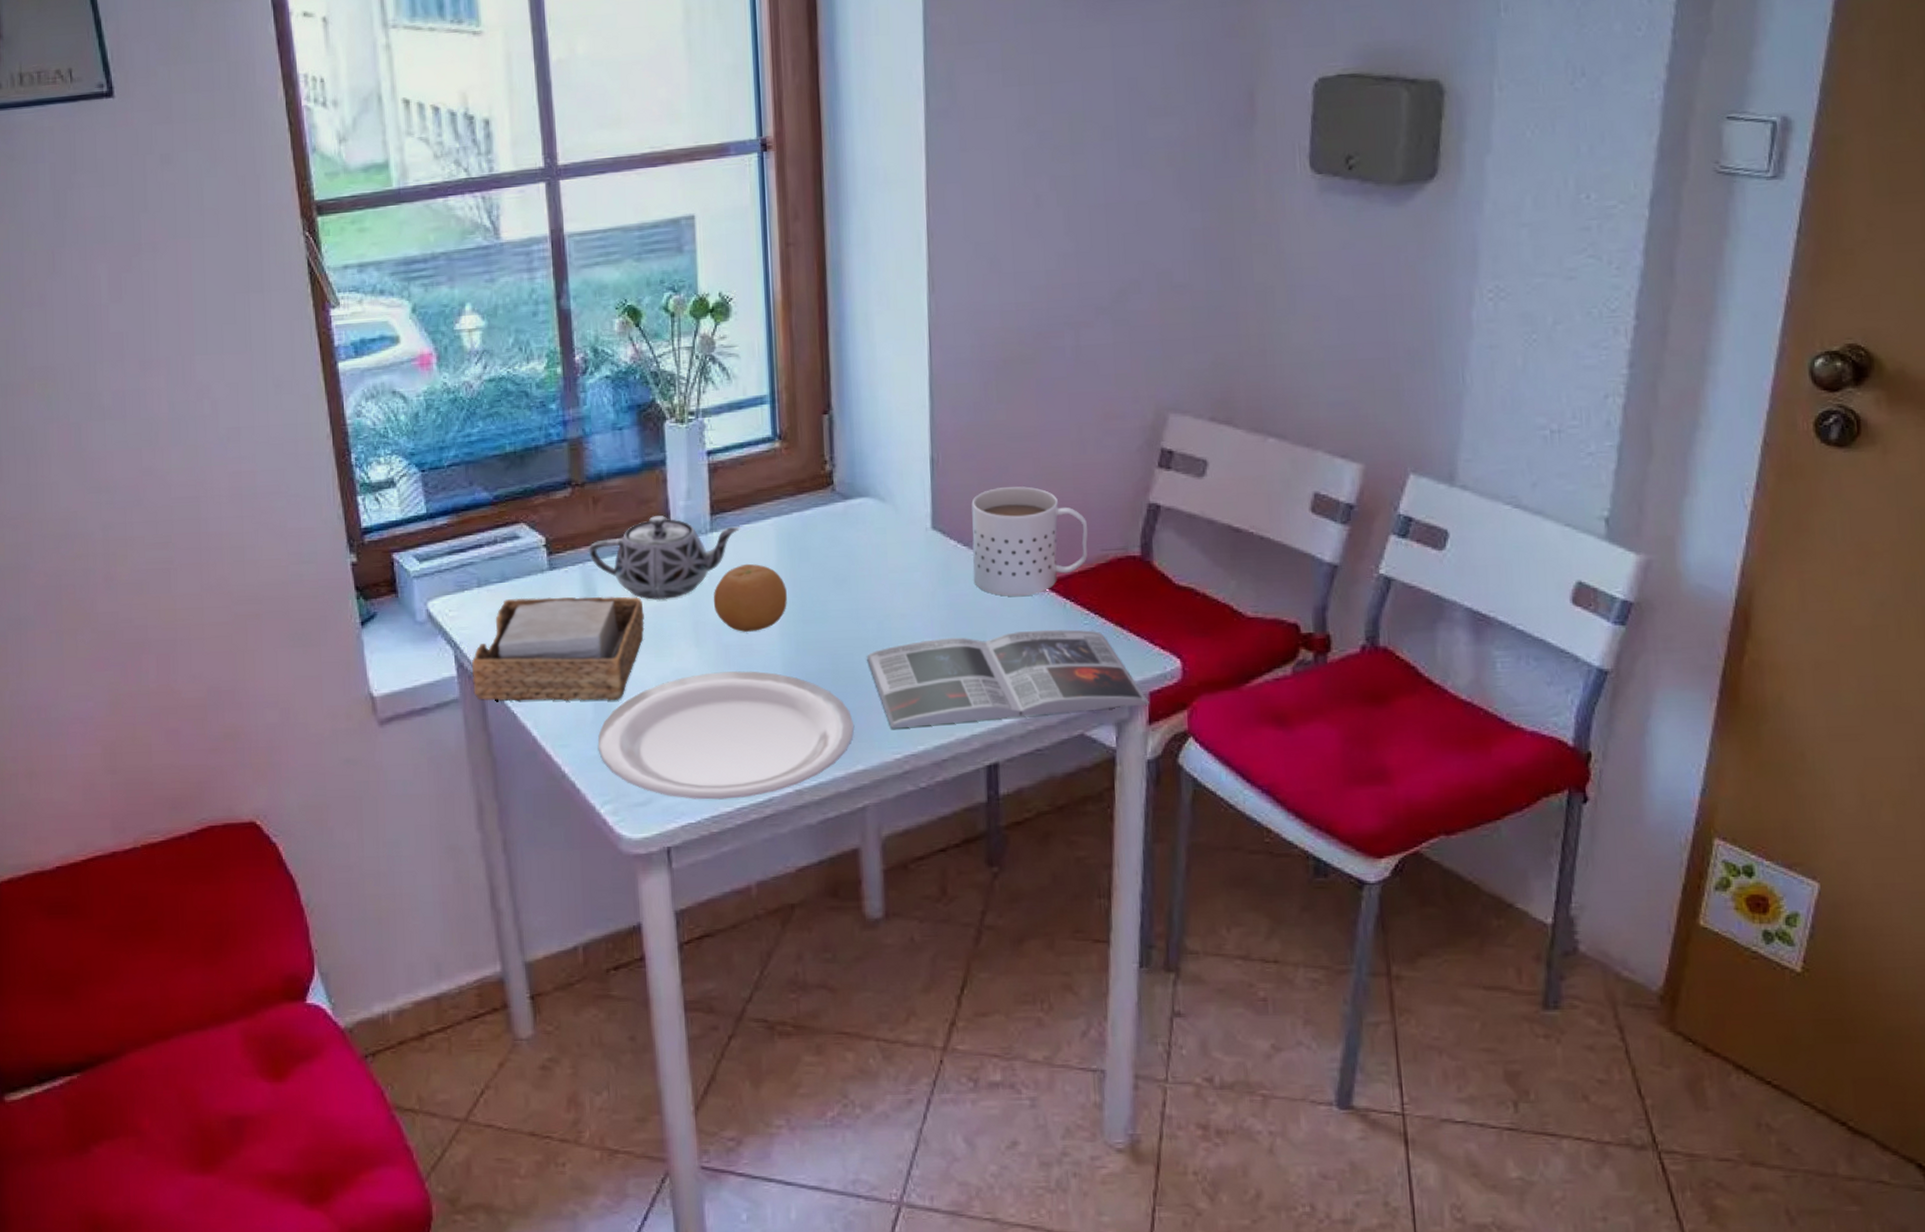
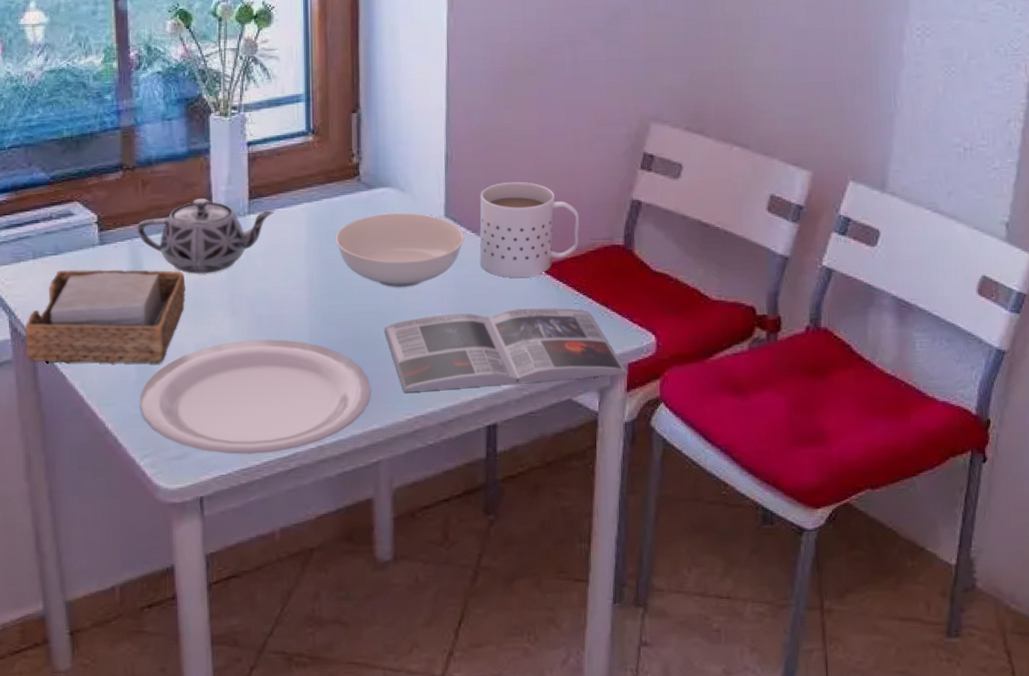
fruit: present [713,563,787,632] -> none [249,243,315,304]
bowl: none [808,525,956,610] -> present [335,213,465,287]

